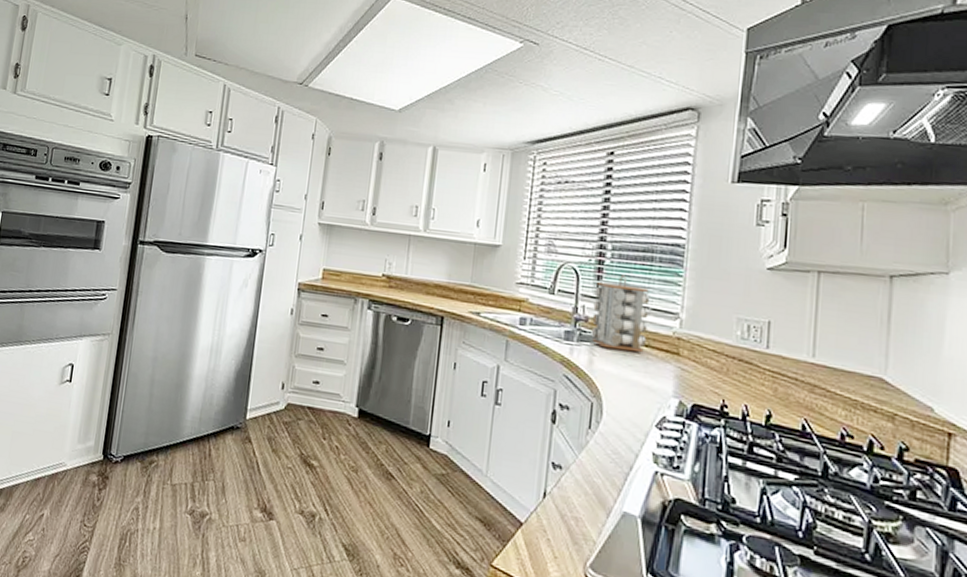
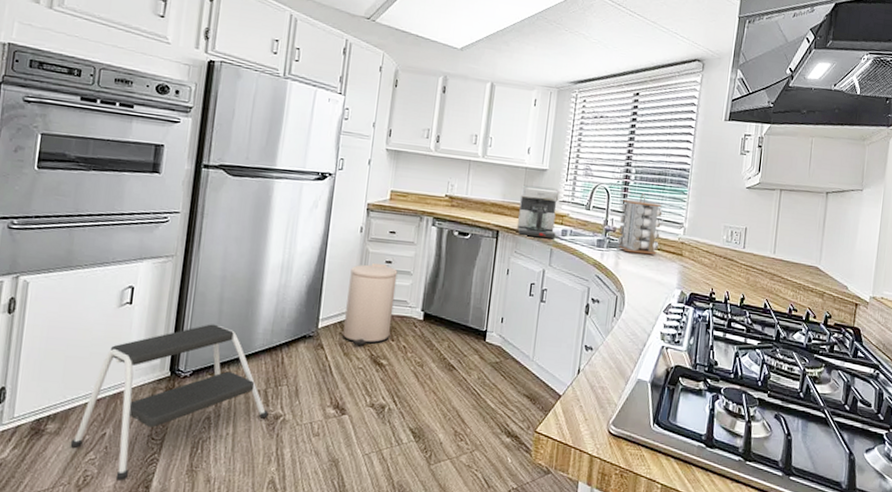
step stool: none [12,407,195,567] -> present [70,324,269,481]
pedal bin: none [271,350,330,442] -> present [343,263,398,346]
coffee maker: none [464,263,516,329] -> present [516,185,560,239]

